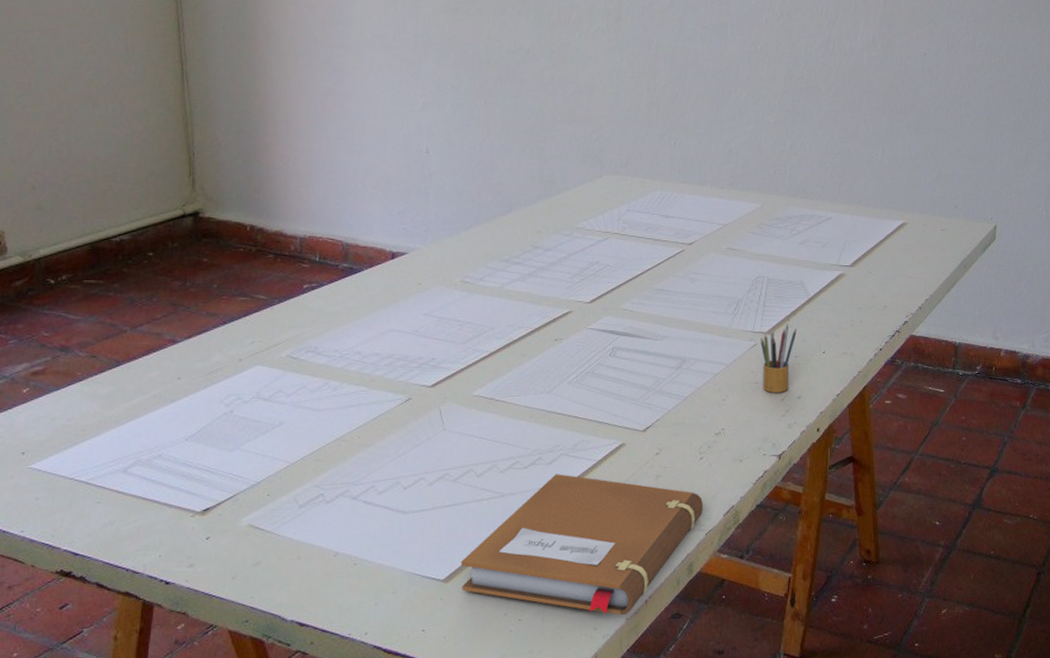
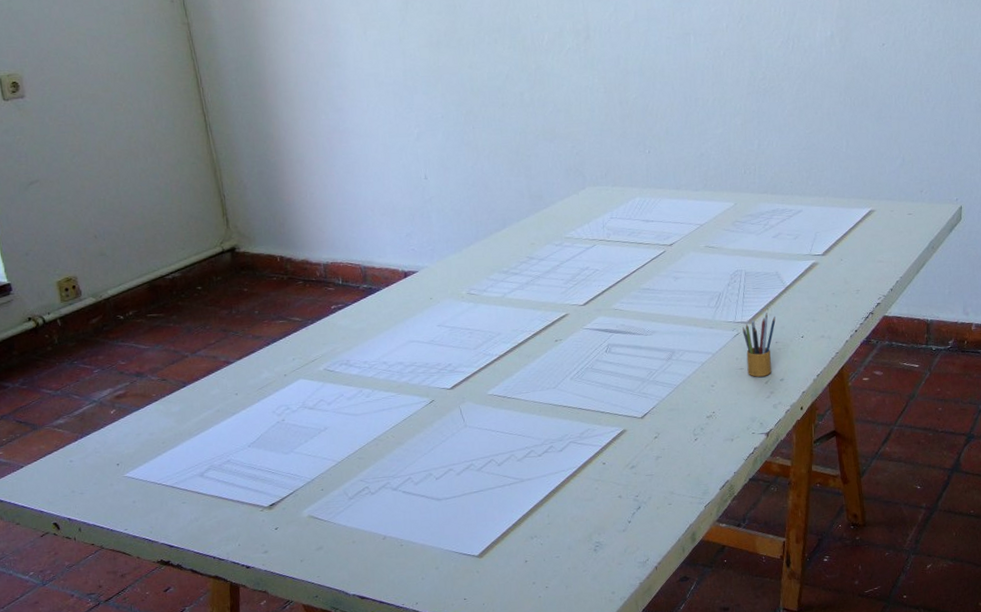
notebook: present [461,474,703,615] -> none [491,459,701,580]

